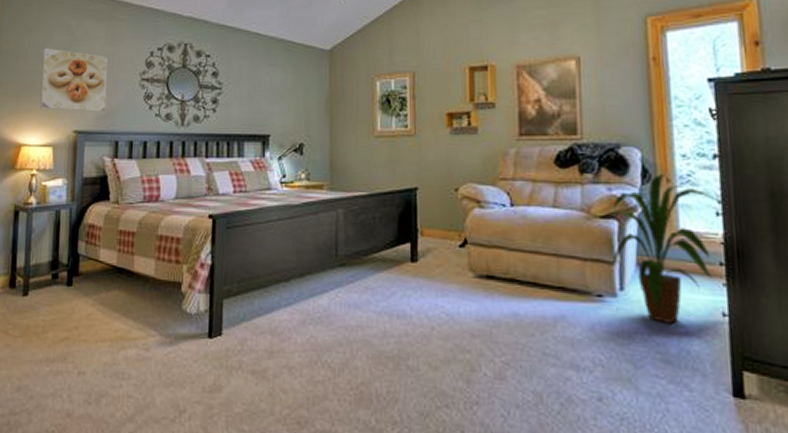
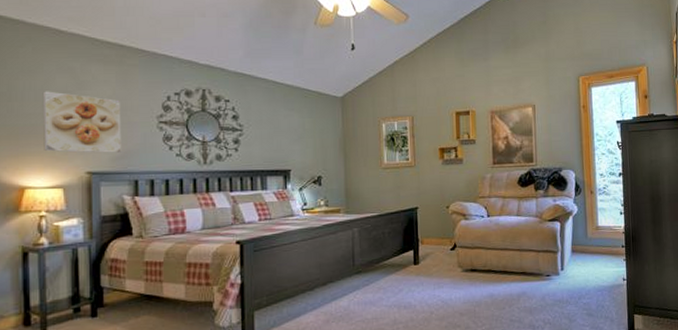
house plant: present [612,174,720,325] -> none [556,188,622,290]

